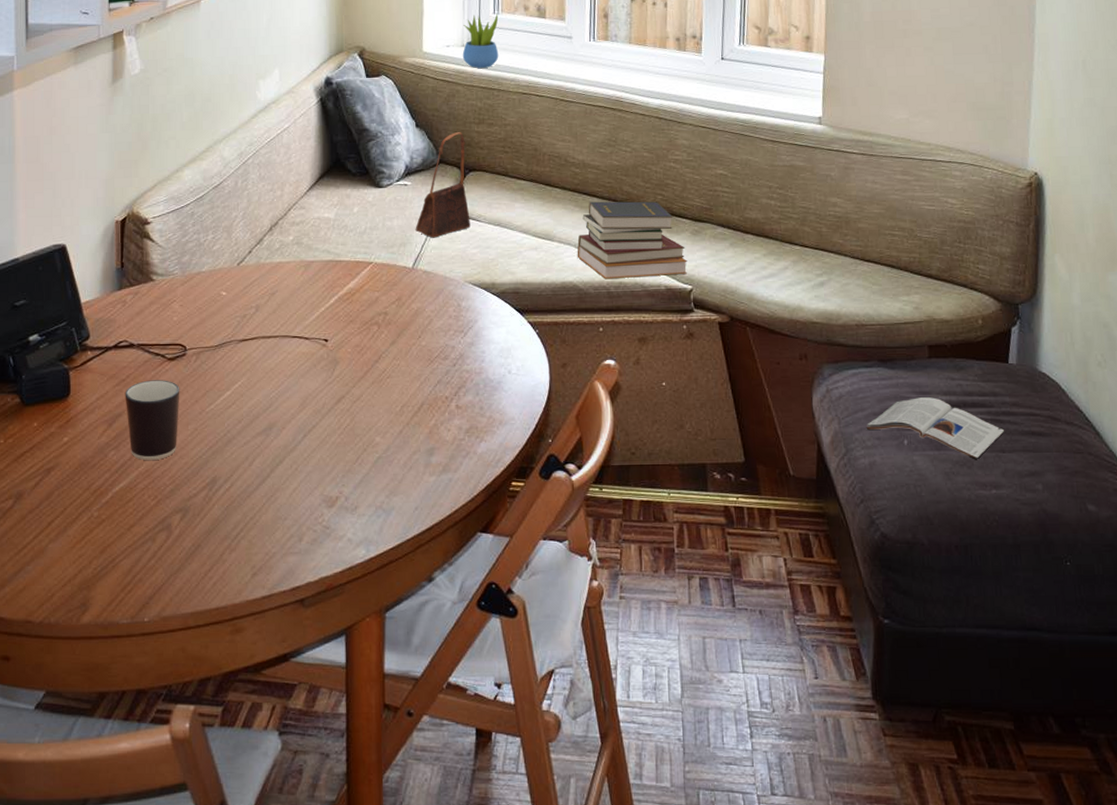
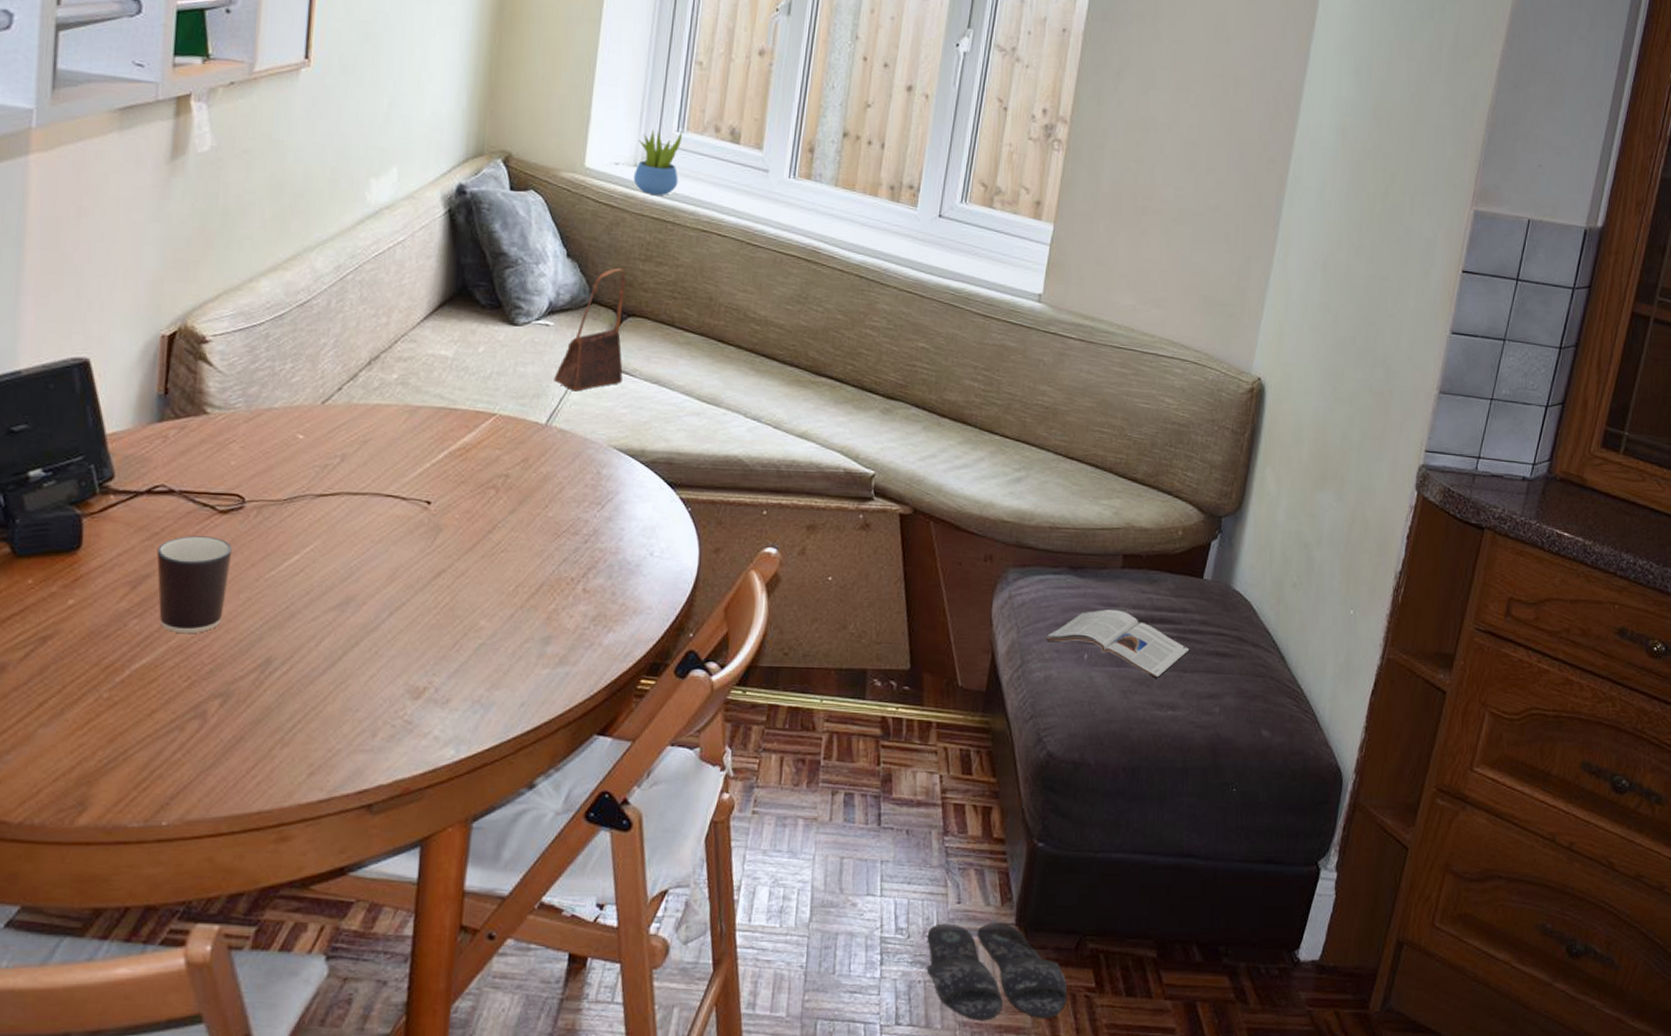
books: present [577,201,687,279] -> none [746,365,873,457]
slippers: none [790,696,932,792] -> present [926,922,1067,1021]

